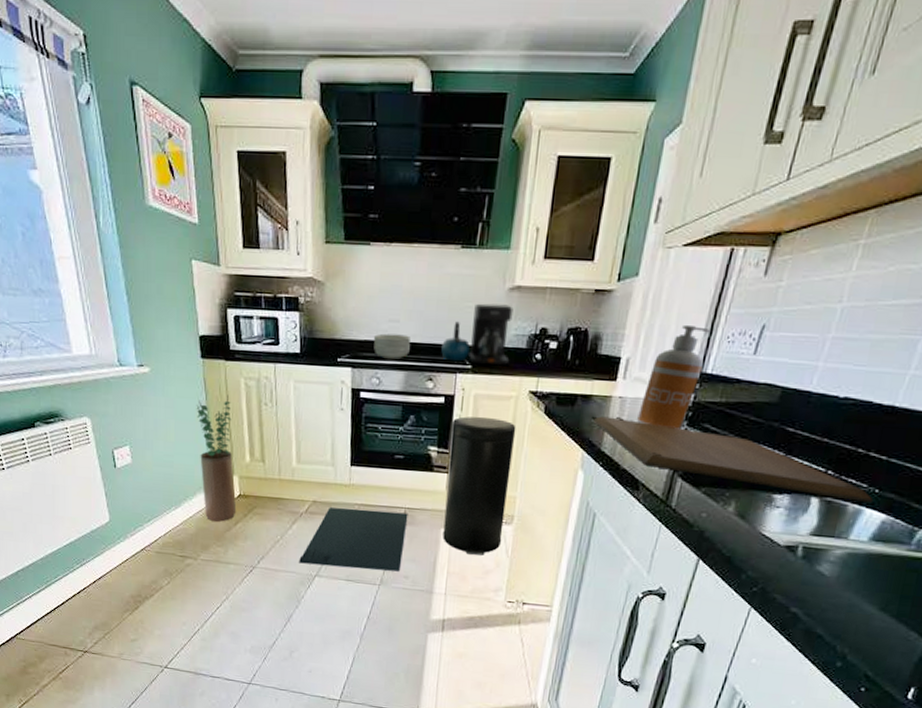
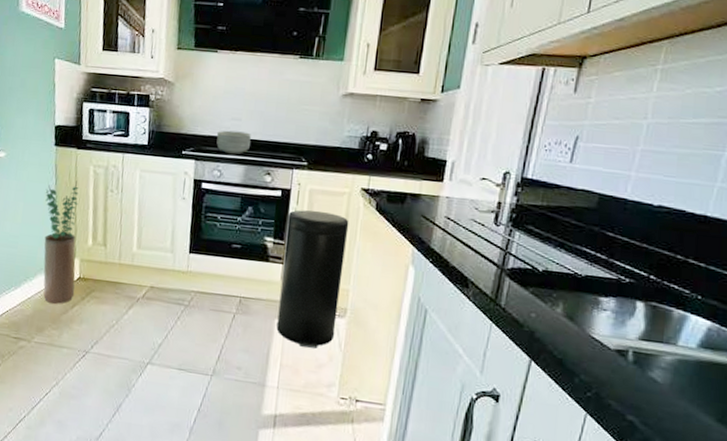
door mat: present [299,507,408,572] -> none [132,294,243,362]
kettle: present [441,321,471,362] -> none [279,122,307,159]
coffee maker: present [469,303,513,366] -> none [305,106,347,164]
chopping board: present [593,416,874,504] -> none [422,214,698,310]
soap dispenser: present [636,324,711,429] -> none [463,133,529,230]

